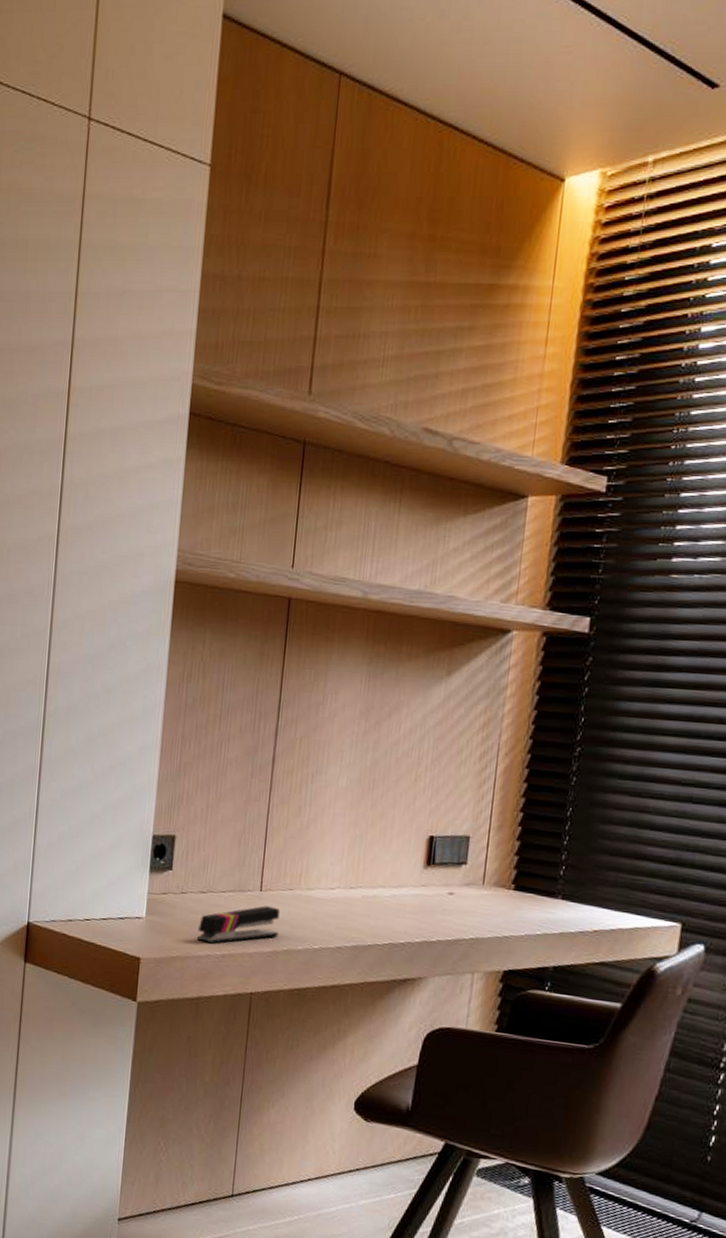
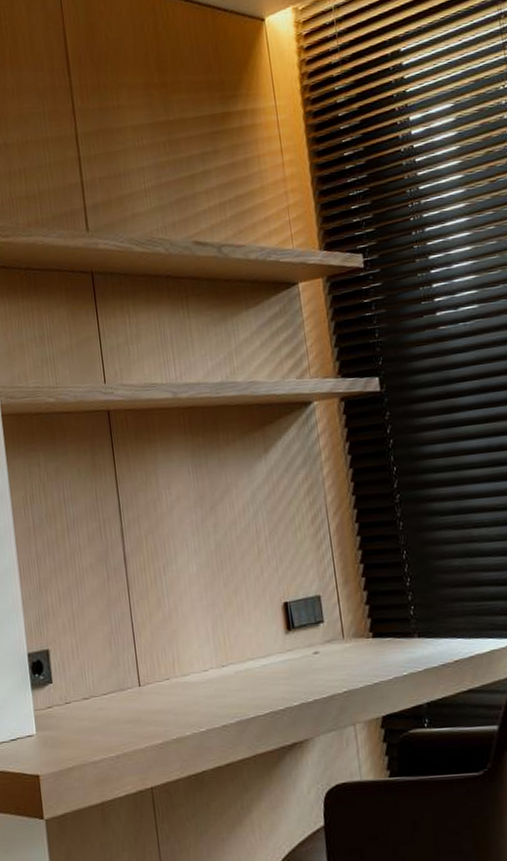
stapler: present [196,905,280,944] -> none [88,699,165,747]

